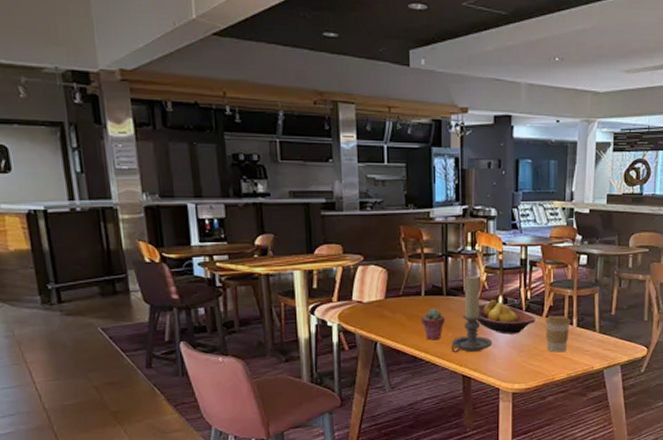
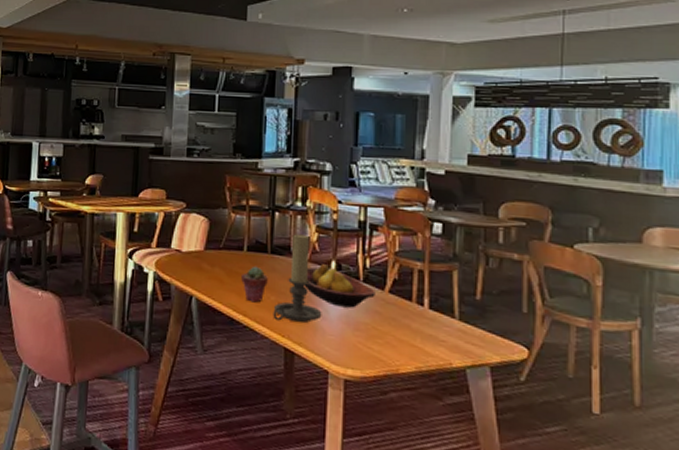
coffee cup: present [545,316,571,353] -> none [387,291,421,339]

